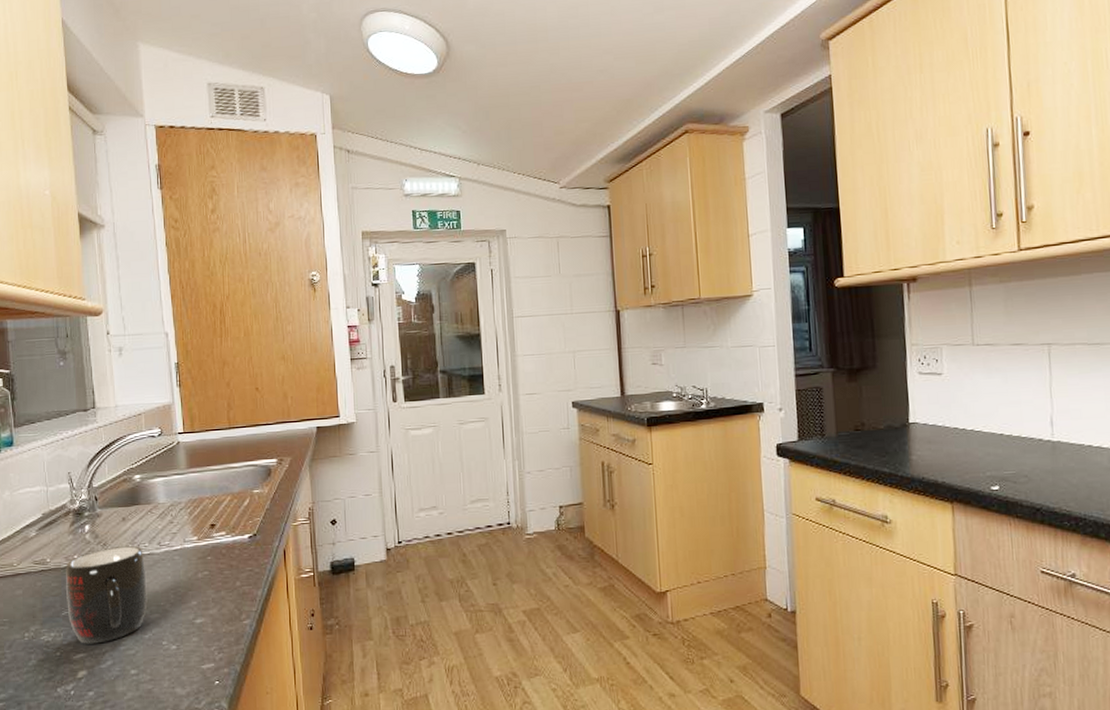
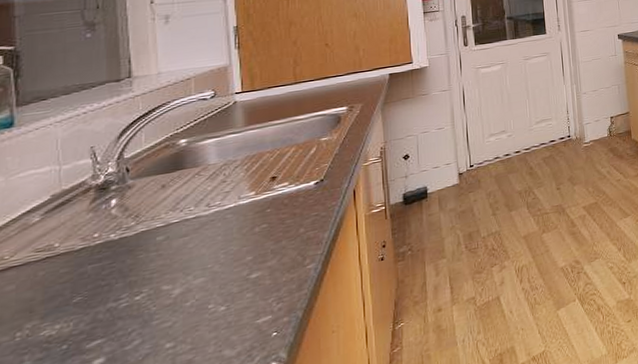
mug: present [65,546,148,644] -> none [79,211,191,329]

